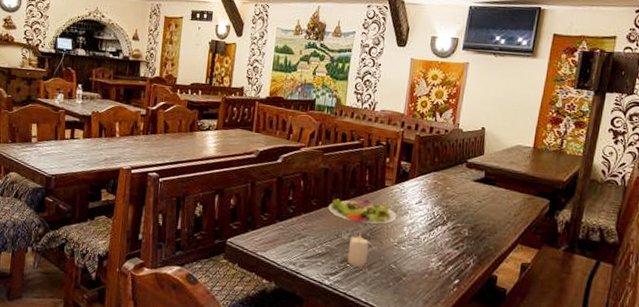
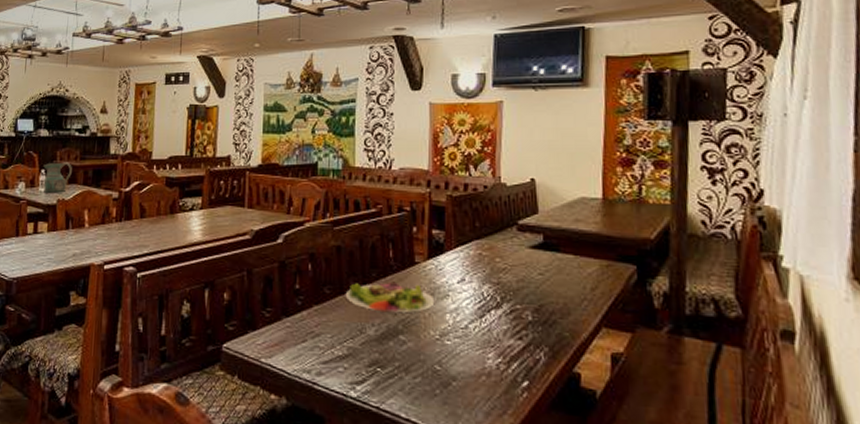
ceramic pitcher: none [80,79,106,106] -> present [43,162,72,193]
candle: present [347,230,369,267] -> none [376,322,403,371]

